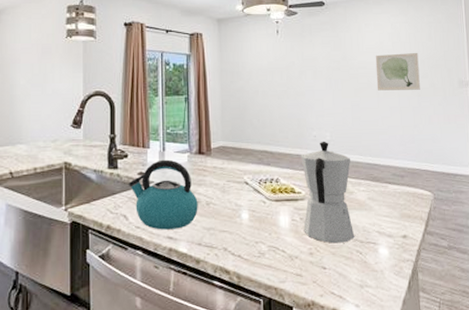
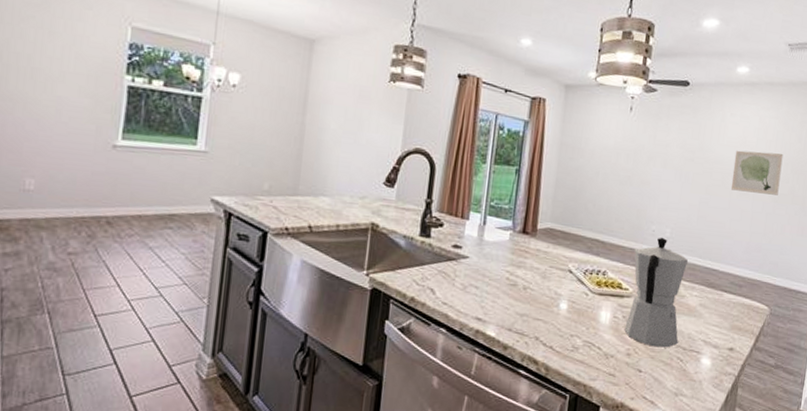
kettle: present [128,159,198,230] -> none [439,234,515,311]

